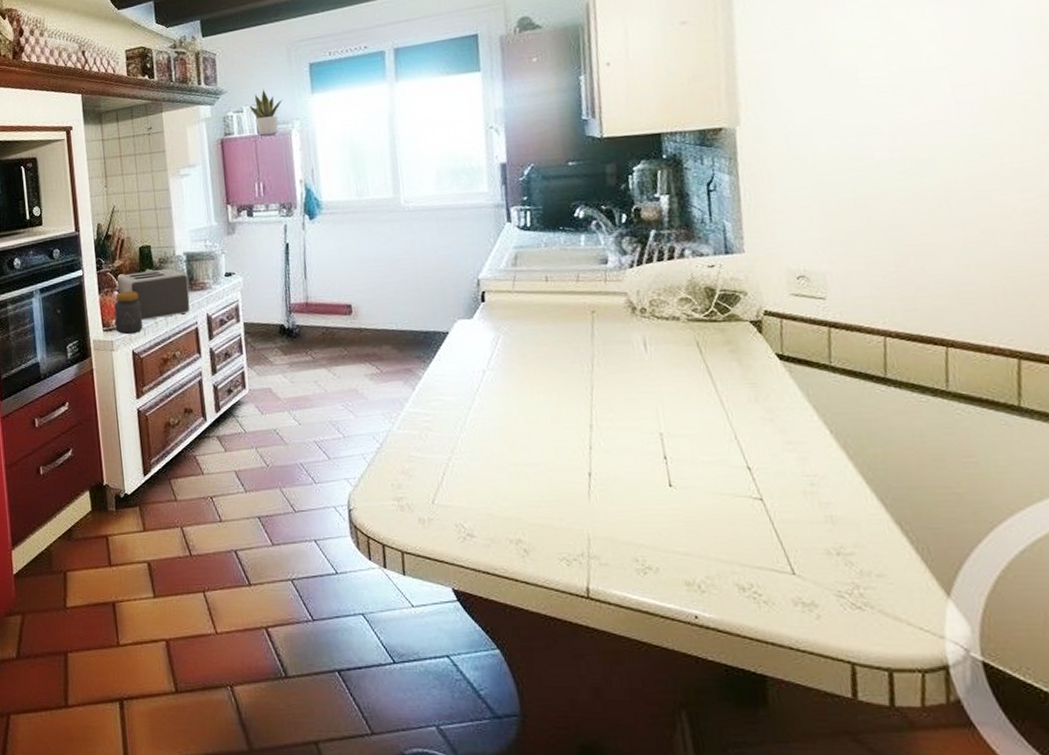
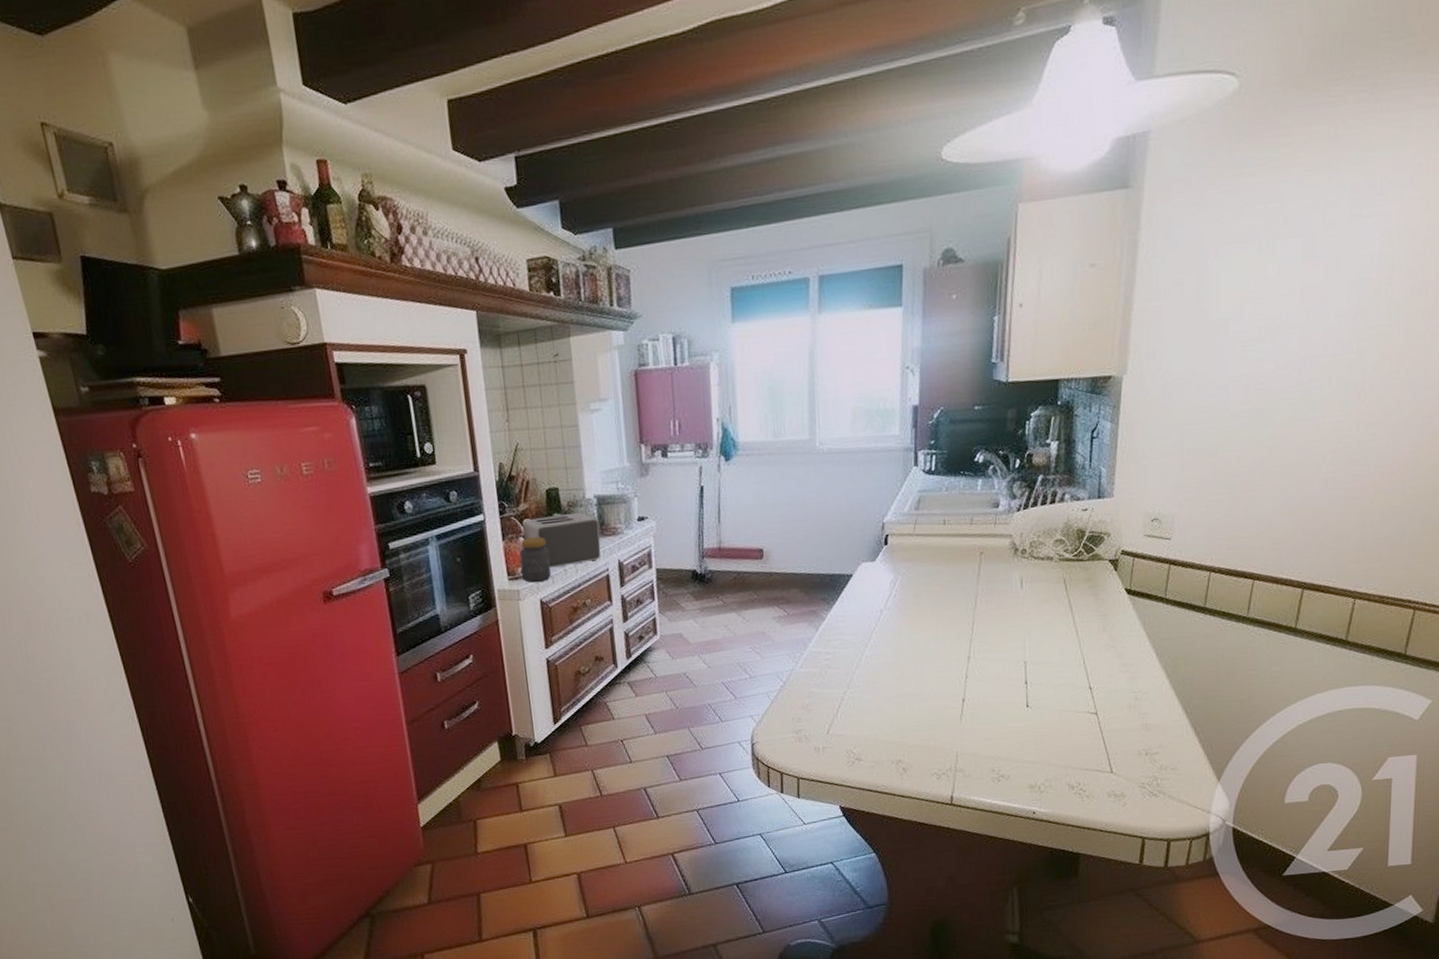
potted plant: present [249,89,283,137] -> none [665,315,702,370]

